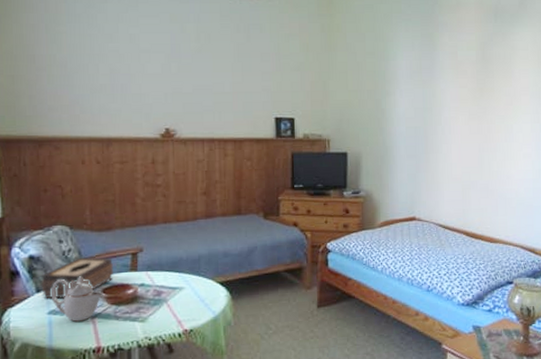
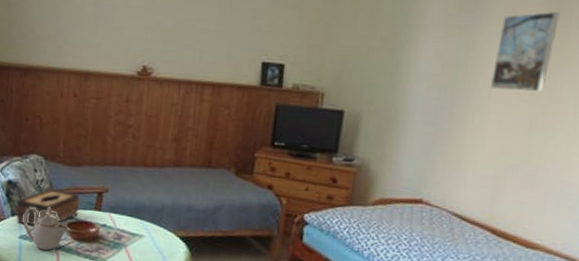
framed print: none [449,67,486,126] -> present [491,12,560,93]

